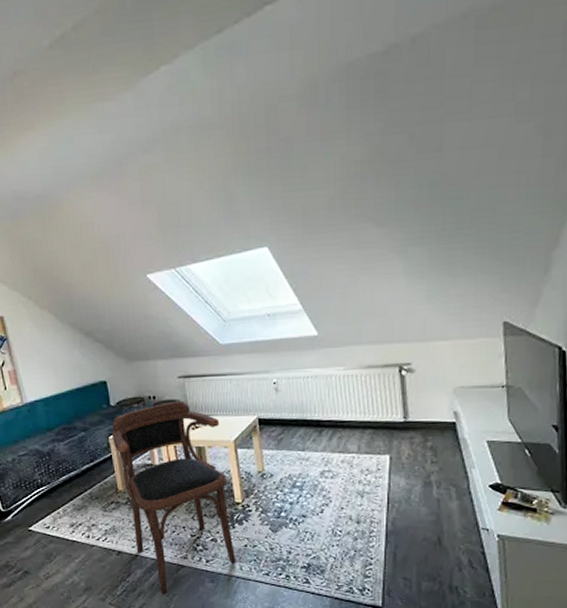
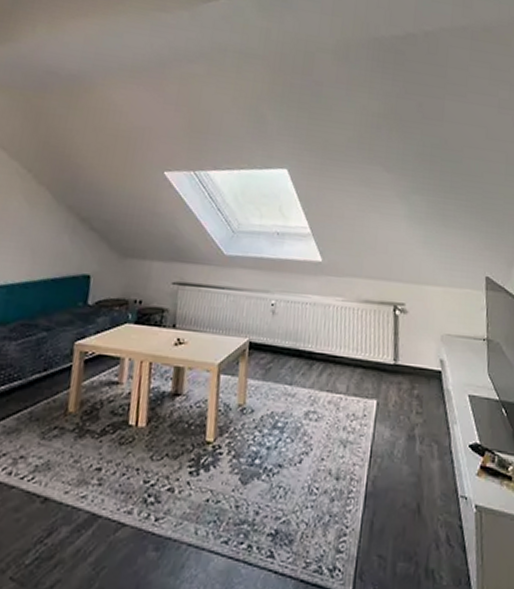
armchair: present [111,401,237,595] -> none [69,309,206,567]

